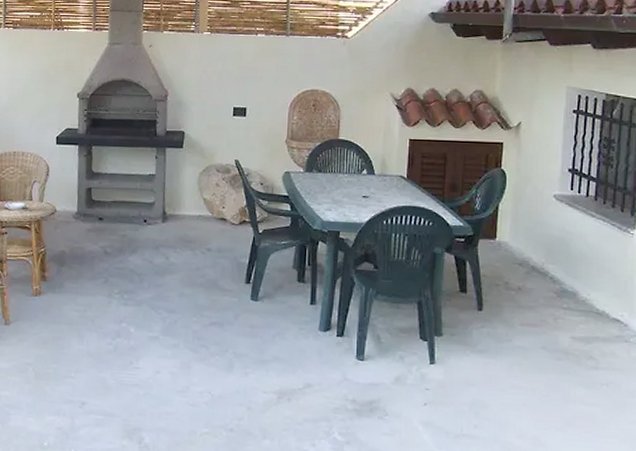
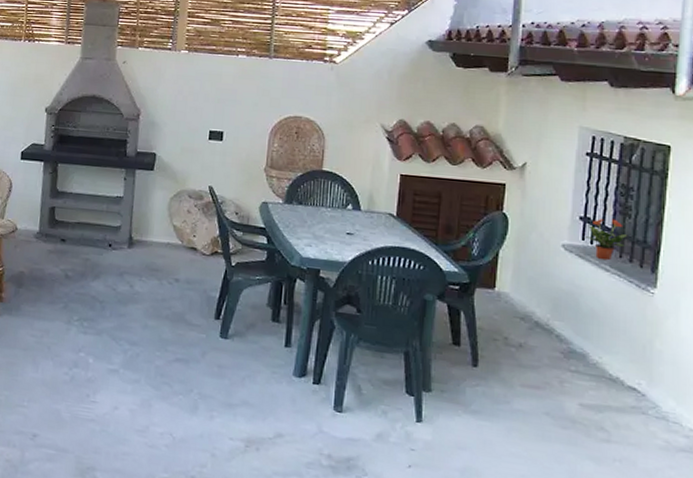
potted plant: none [573,169,609,207] -> present [584,218,627,261]

